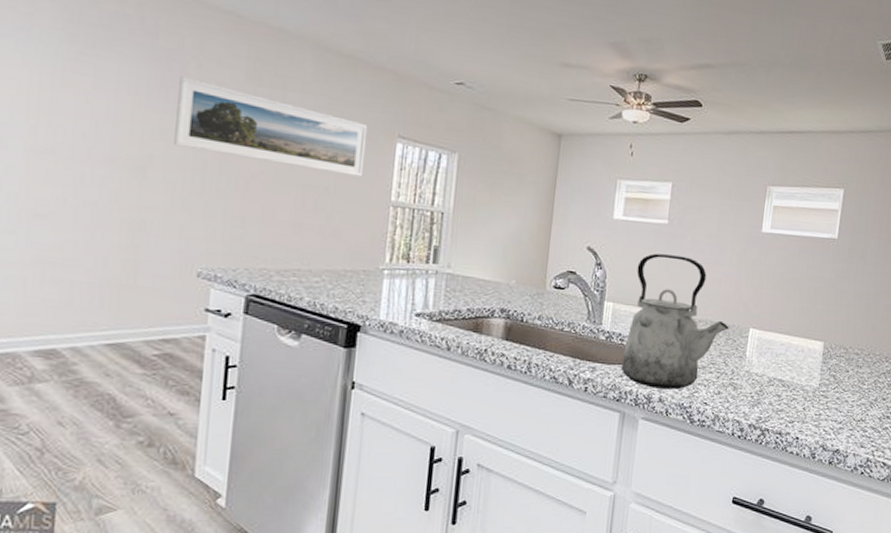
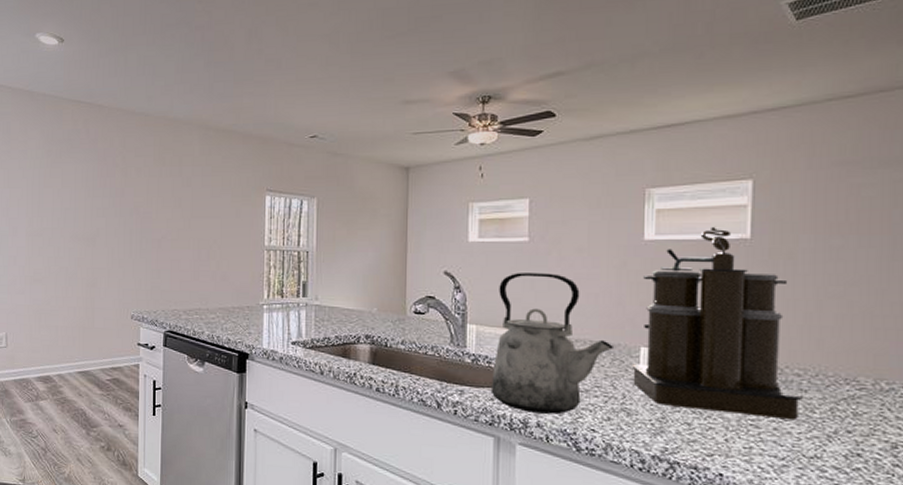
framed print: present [174,76,368,177] -> none [111,168,243,228]
coffee maker: none [741,225,858,391] -> present [631,226,803,420]

